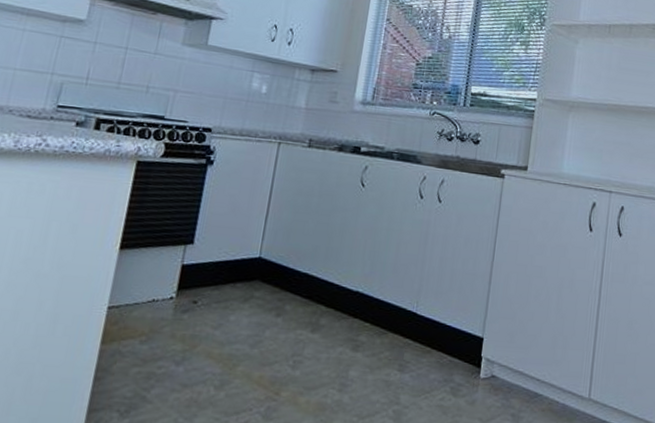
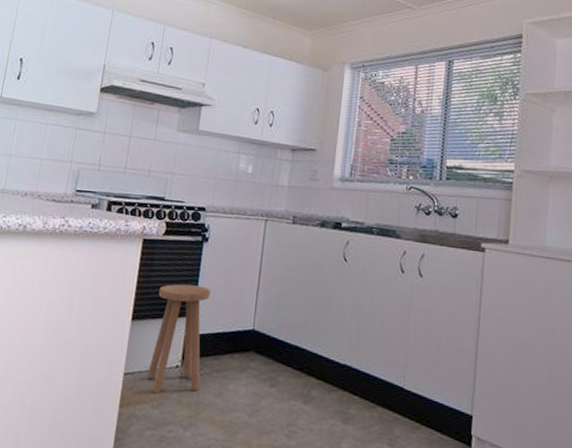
stool: none [135,210,214,328] -> present [147,284,211,394]

